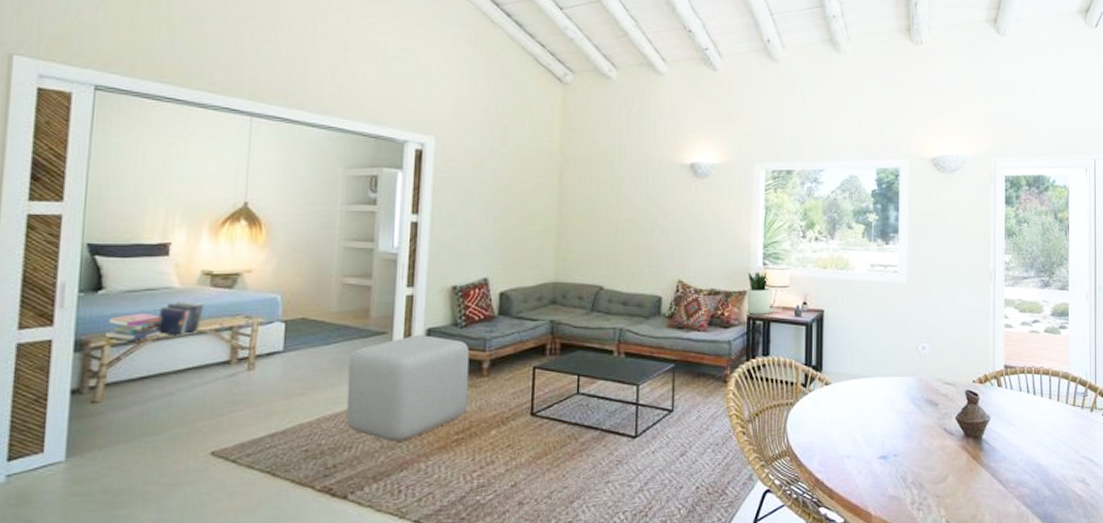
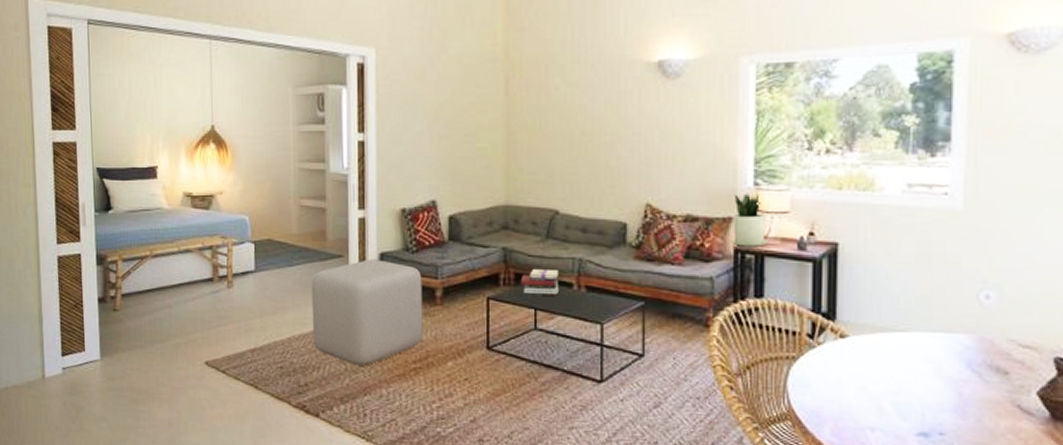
books: present [106,312,162,341] -> none [118,231,158,257]
books: present [156,301,204,336] -> none [153,221,188,253]
books: none [565,338,601,362] -> present [520,268,560,295]

